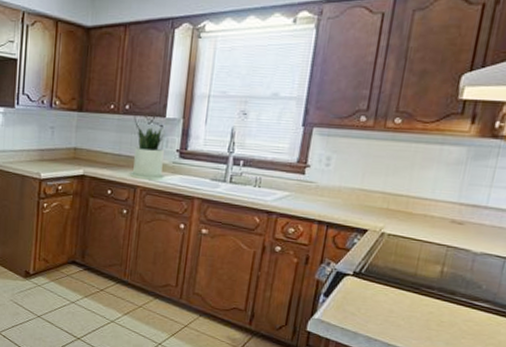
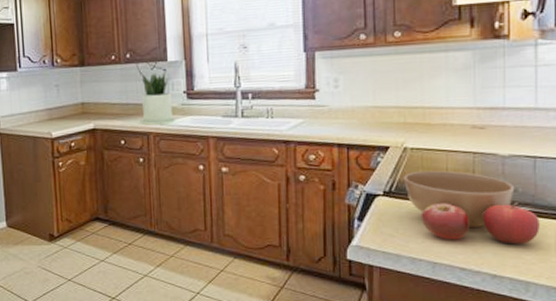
bowl: none [375,256,480,318] -> present [404,170,515,229]
fruit: none [384,289,431,326] -> present [420,203,471,240]
fruit: none [442,297,496,338] -> present [483,202,540,244]

